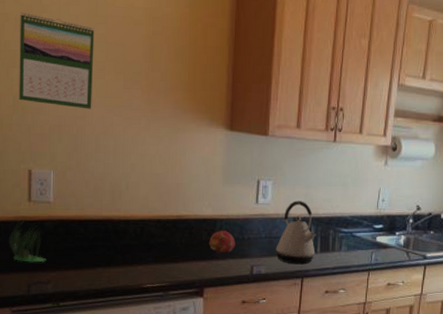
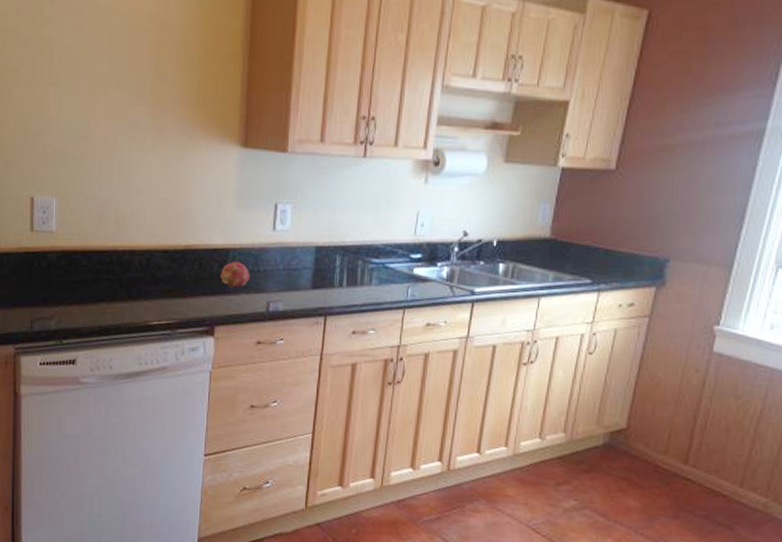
succulent plant: present [8,220,47,263] -> none [11,251,49,297]
calendar: present [19,12,95,109] -> none [20,26,98,129]
kettle: present [276,201,316,265] -> none [295,227,342,301]

